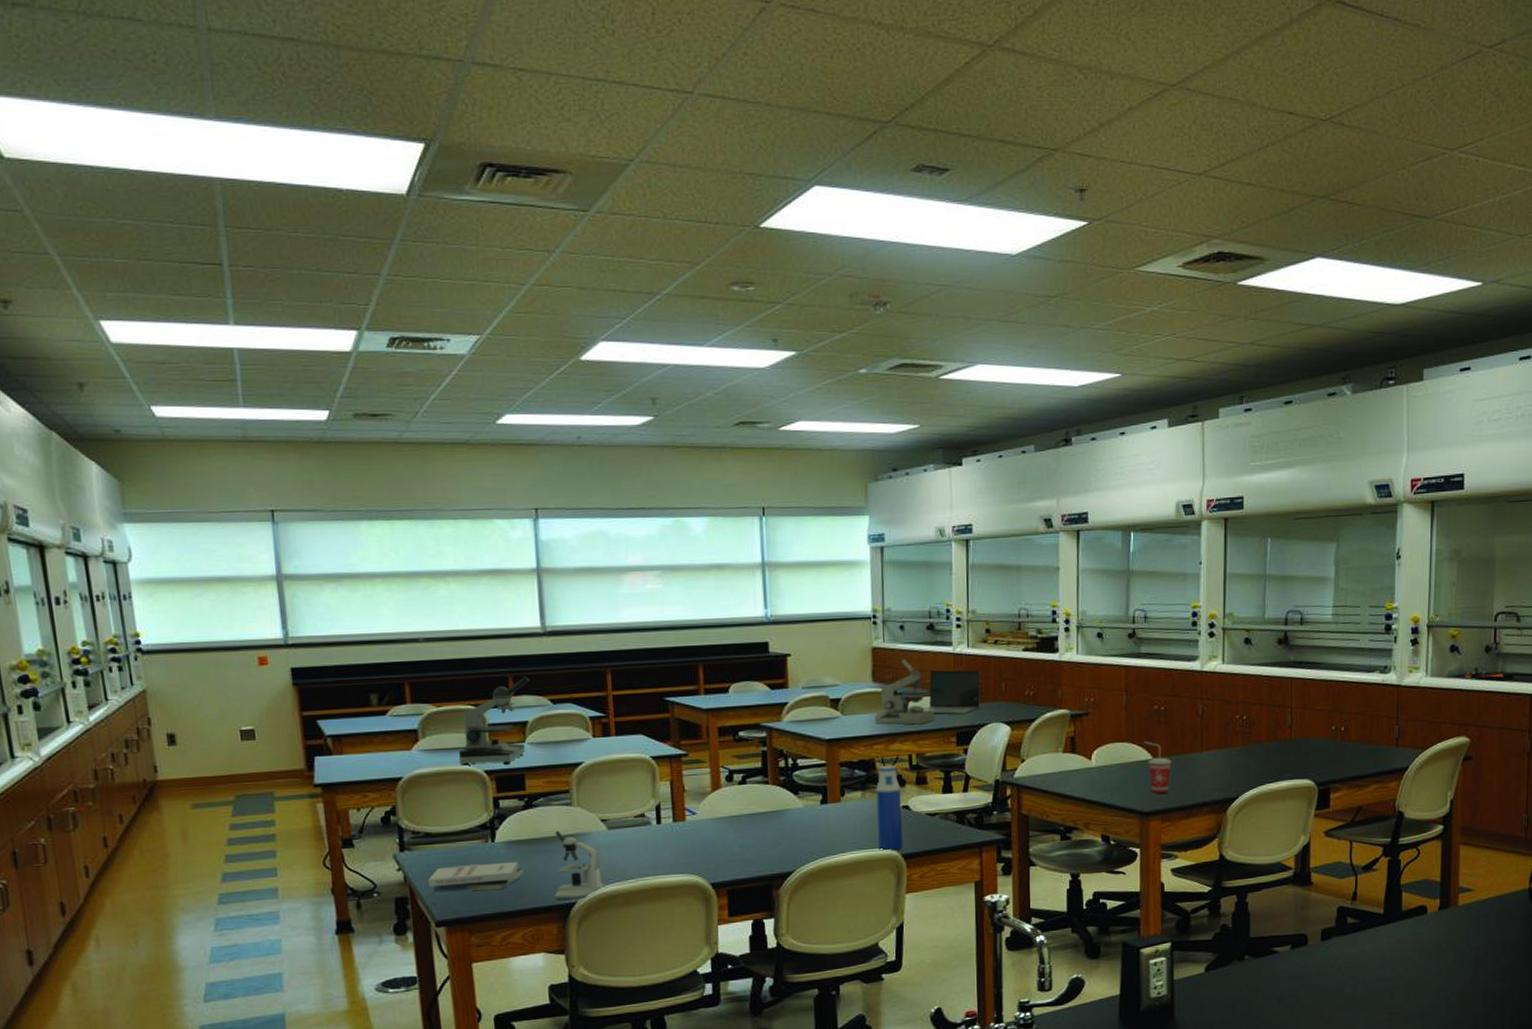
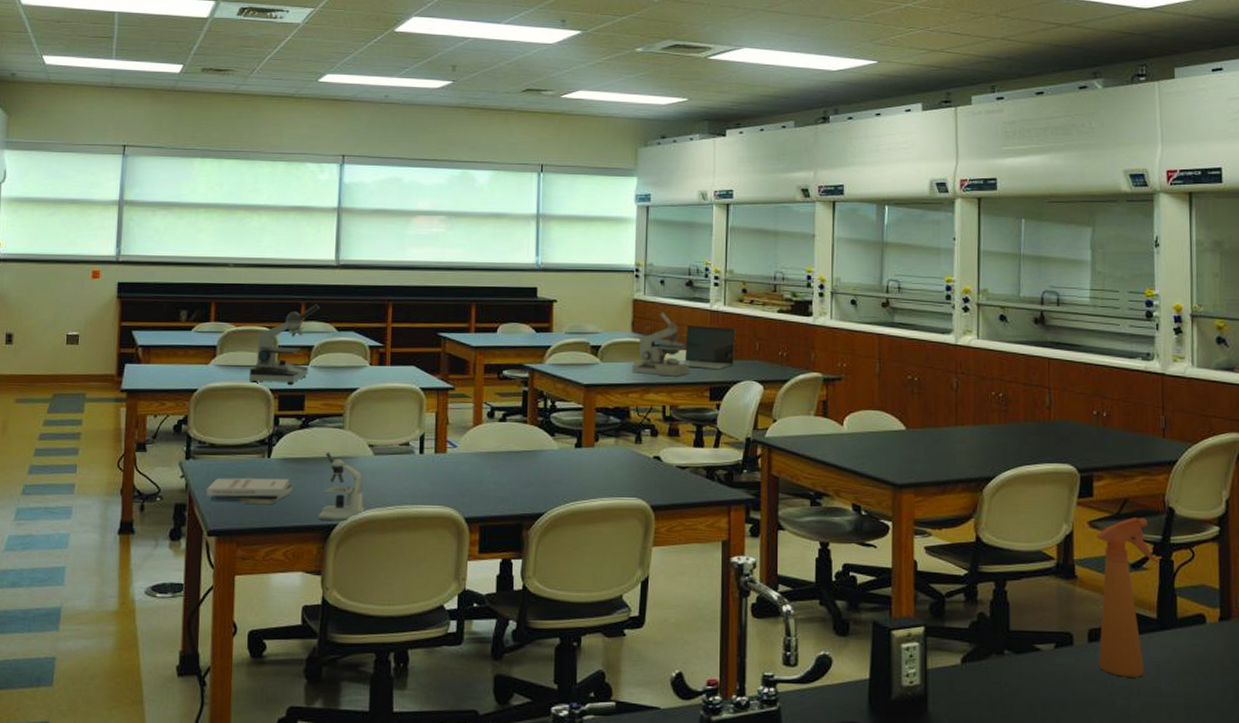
water bottle: present [876,765,903,852] -> none [629,414,653,502]
beverage cup: present [1144,741,1172,794] -> none [897,411,926,467]
spray bottle: none [1329,823,1387,969] -> present [1096,518,1158,678]

